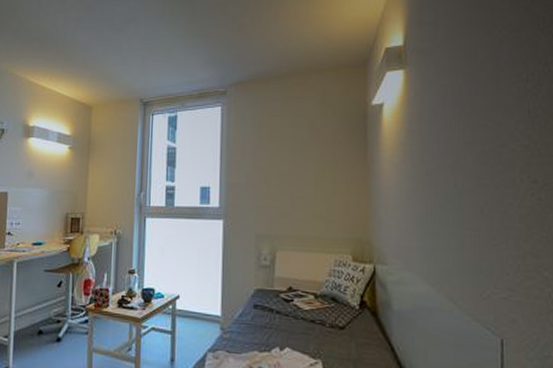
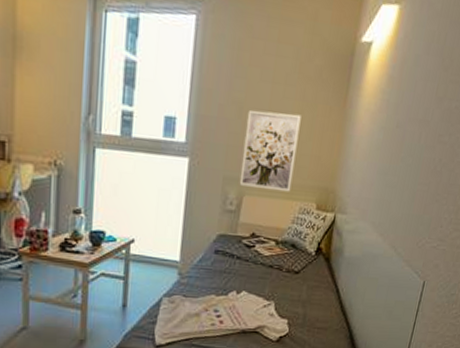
wall art: none [271,173,323,245] -> present [239,110,301,192]

